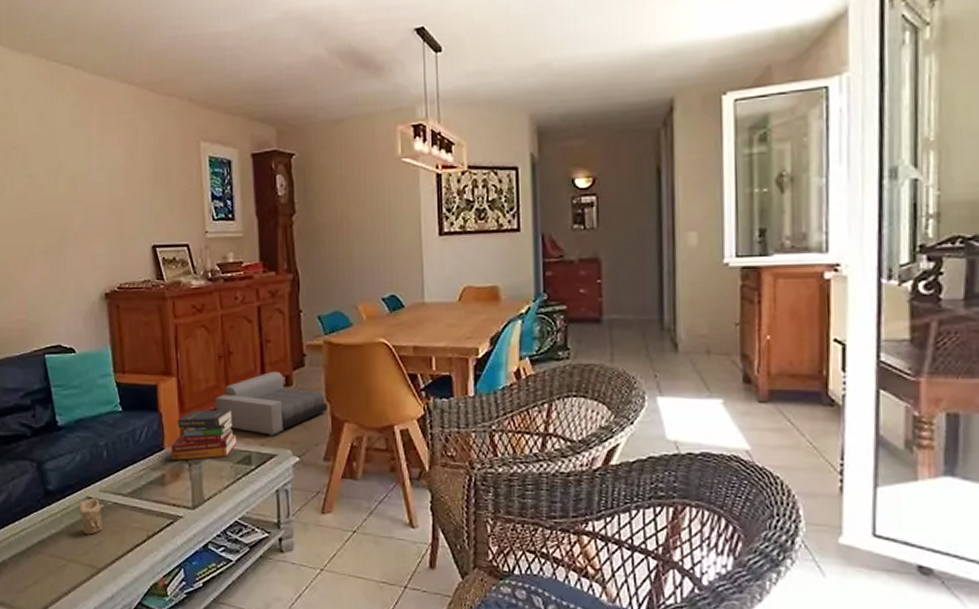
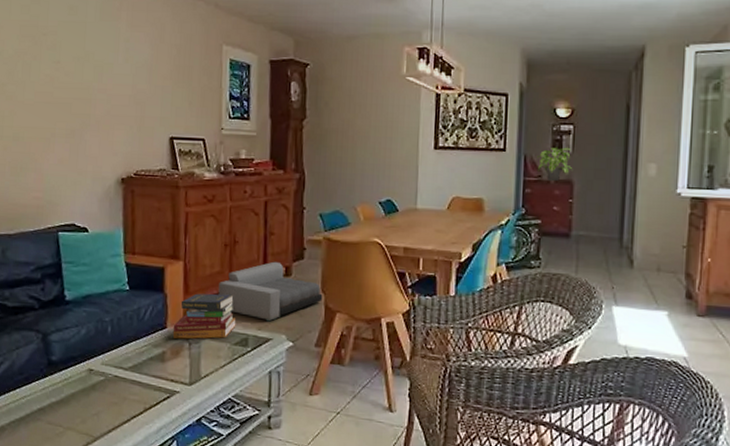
candle: present [79,499,103,535] -> none [80,371,102,405]
plant: none [557,221,599,260] -> present [537,147,573,181]

